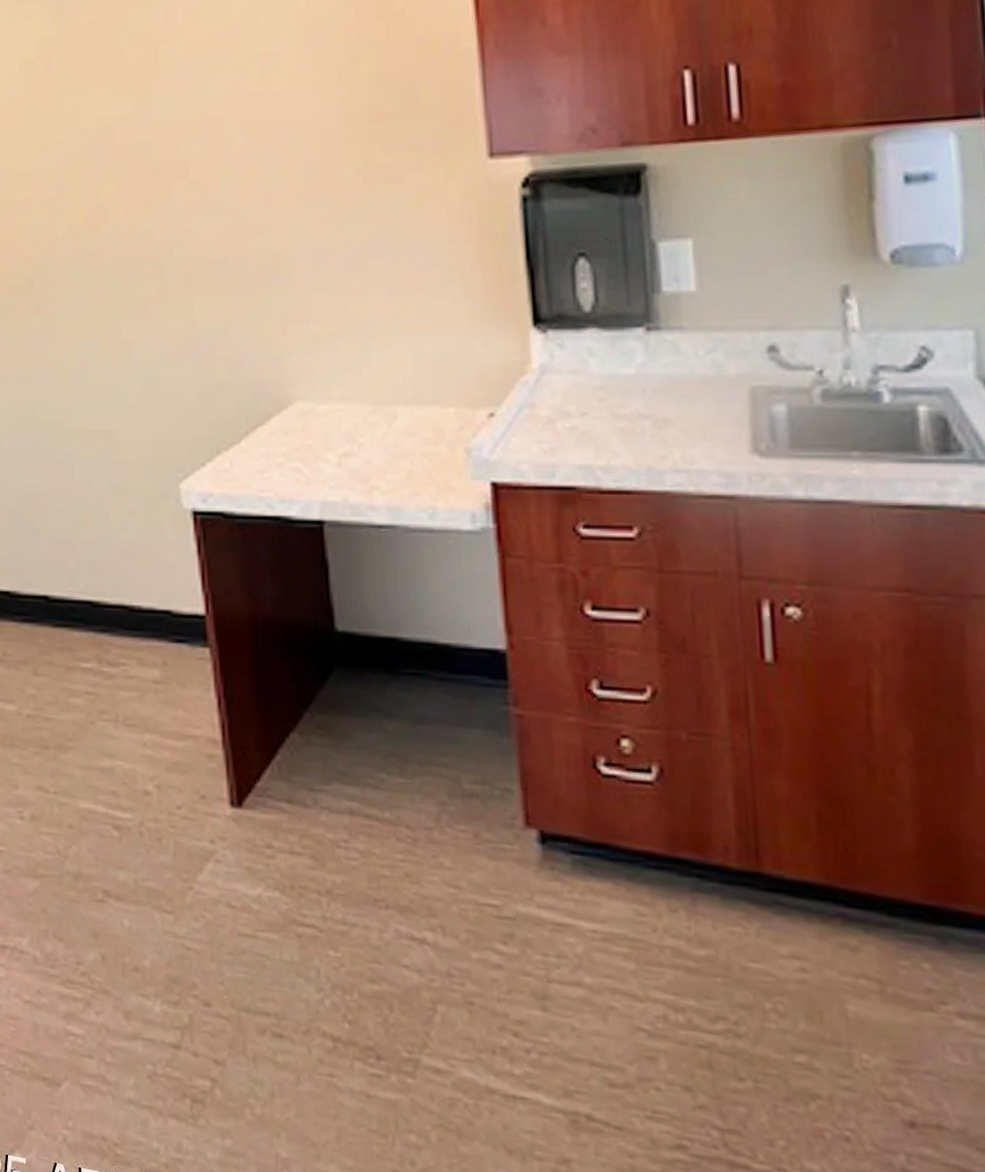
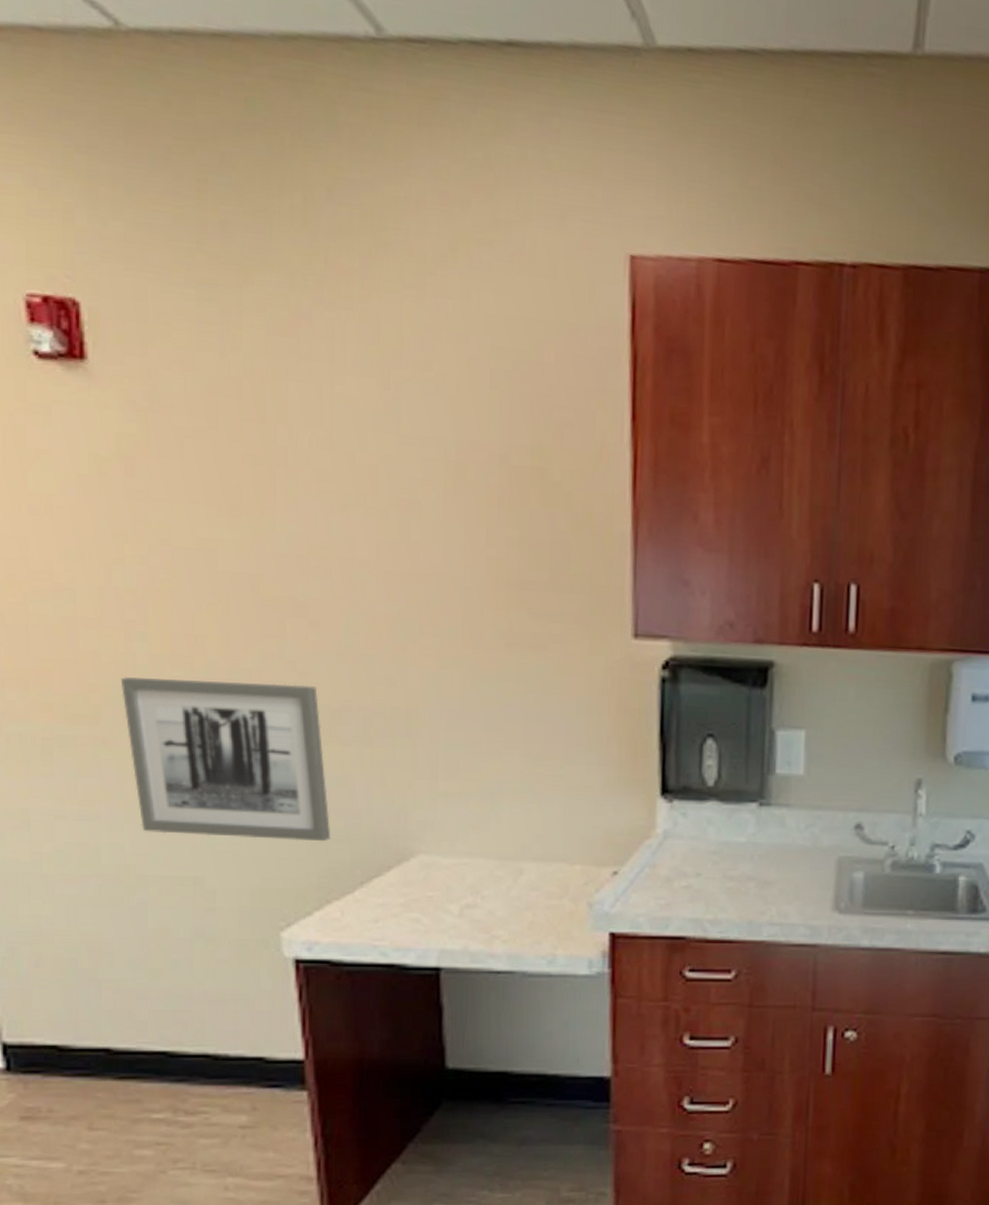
wall art: none [46,240,218,393] -> present [120,676,331,842]

